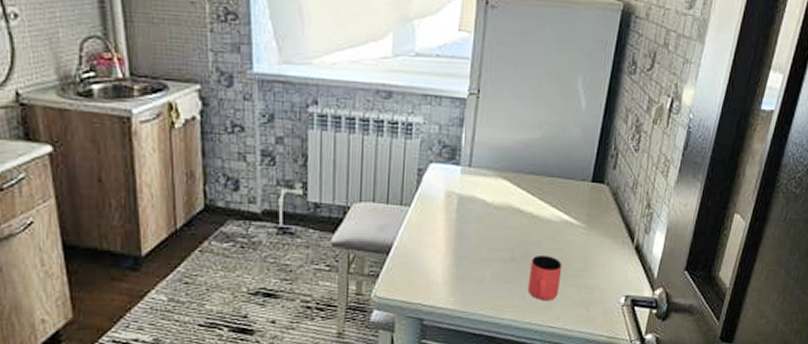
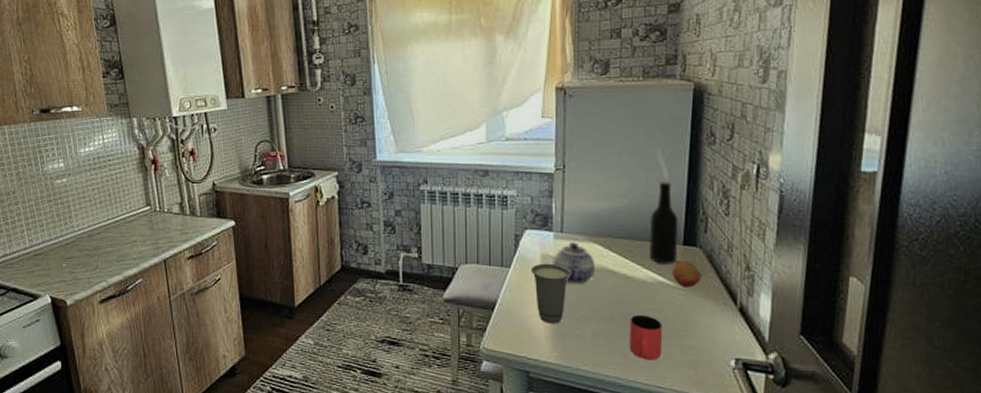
cup: none [432,201,475,267] -> present [530,263,570,324]
teapot: none [459,178,502,224] -> present [554,242,595,285]
bottle: none [558,113,591,202] -> present [649,182,679,264]
fruit: none [577,198,605,226] -> present [671,260,701,288]

